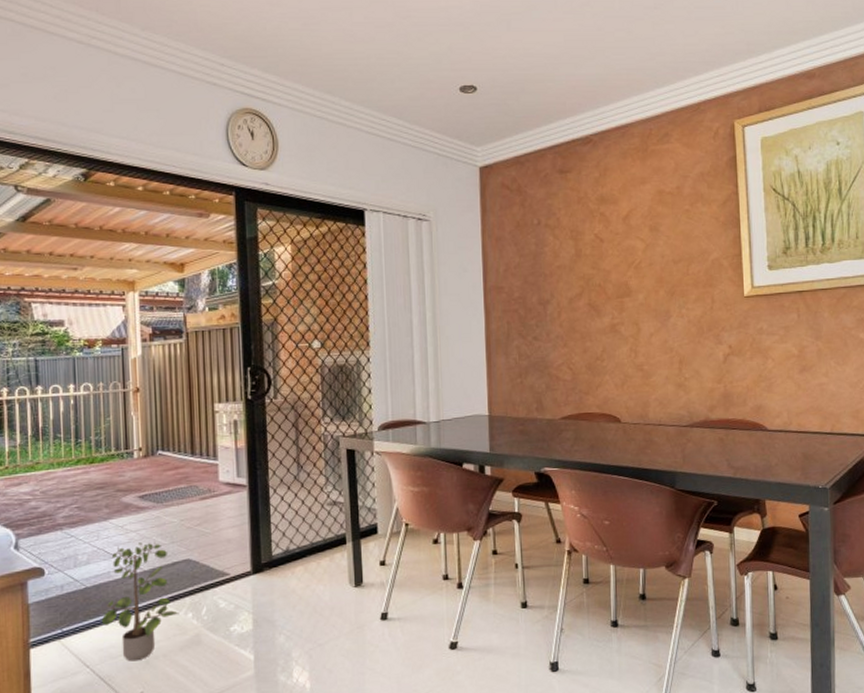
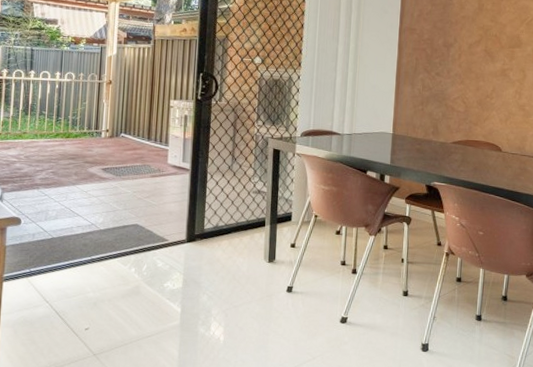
potted plant: present [101,541,180,661] -> none [62,206,125,302]

